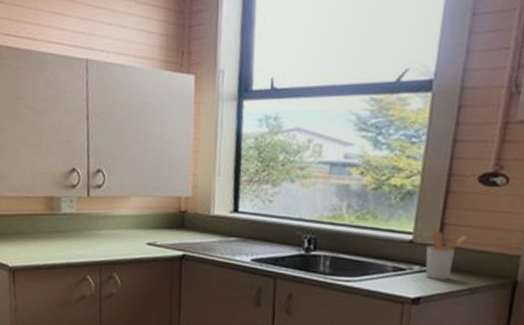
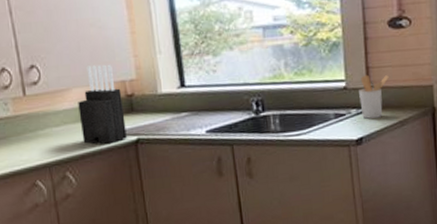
knife block: none [133,177,176,255] -> present [78,64,127,145]

